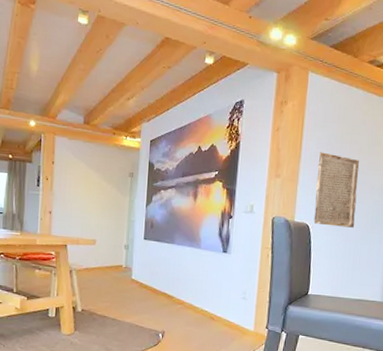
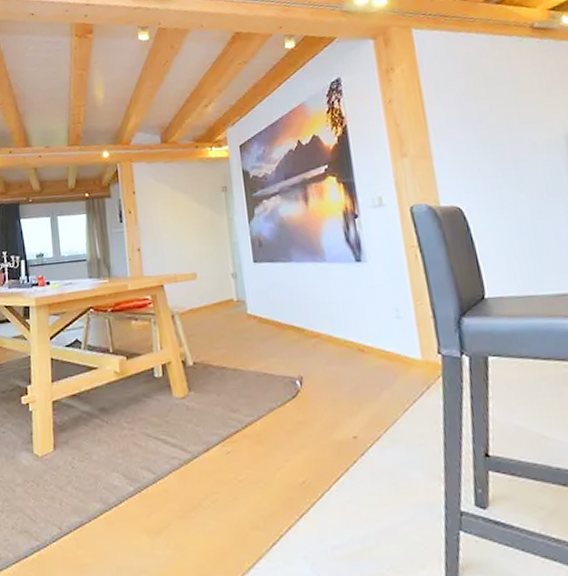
stone plaque: present [313,152,359,228] -> none [451,115,525,205]

